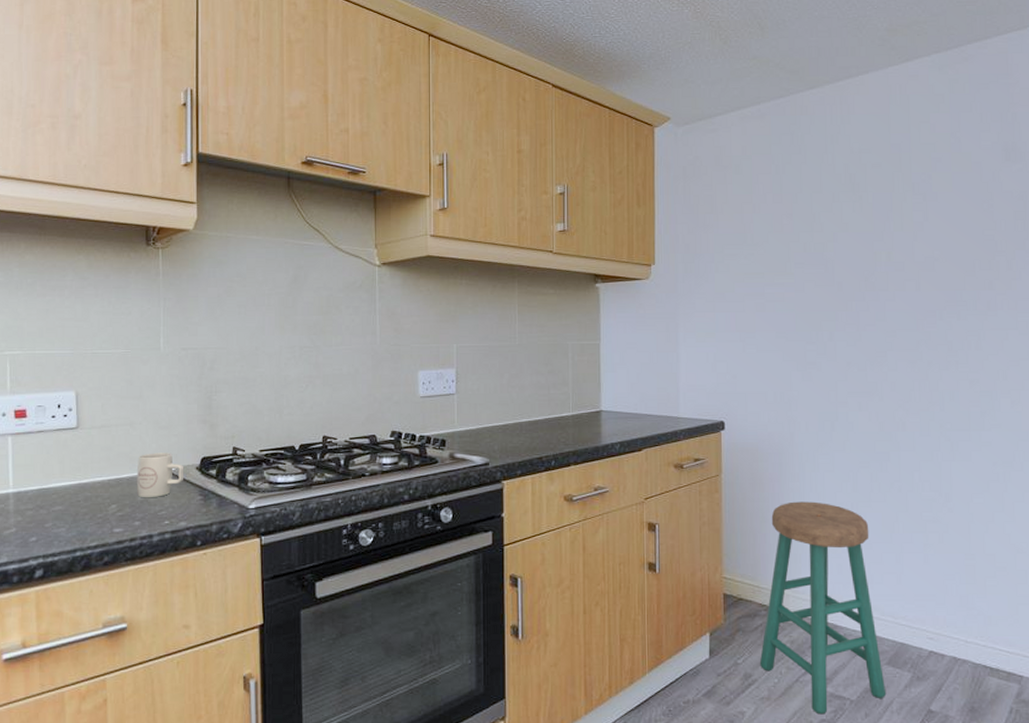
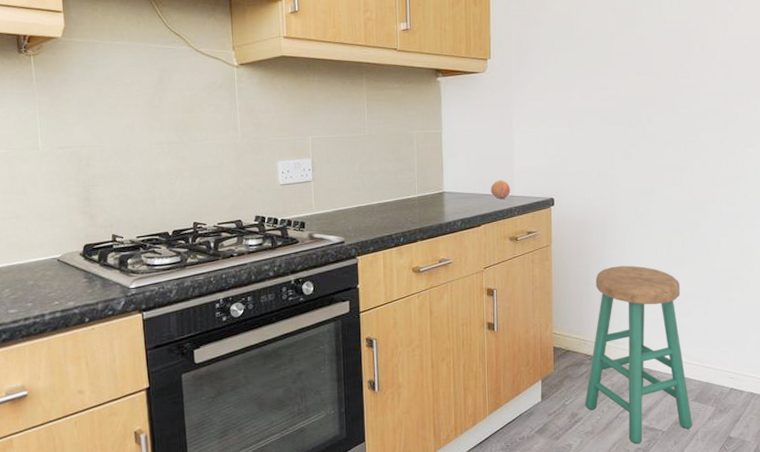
mug: present [136,453,184,498] -> none [25,241,70,283]
fruit: none [653,399,676,420] -> present [491,180,511,199]

